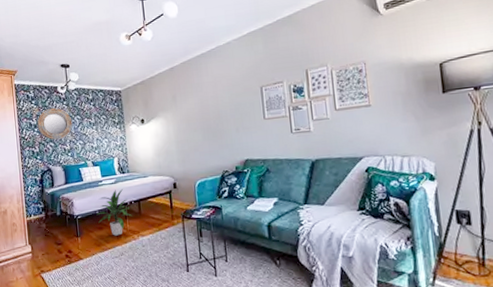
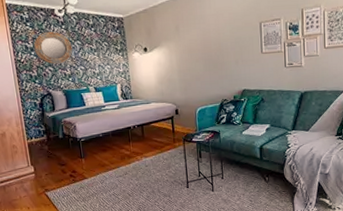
indoor plant: present [96,188,131,236] -> none [100,113,134,157]

